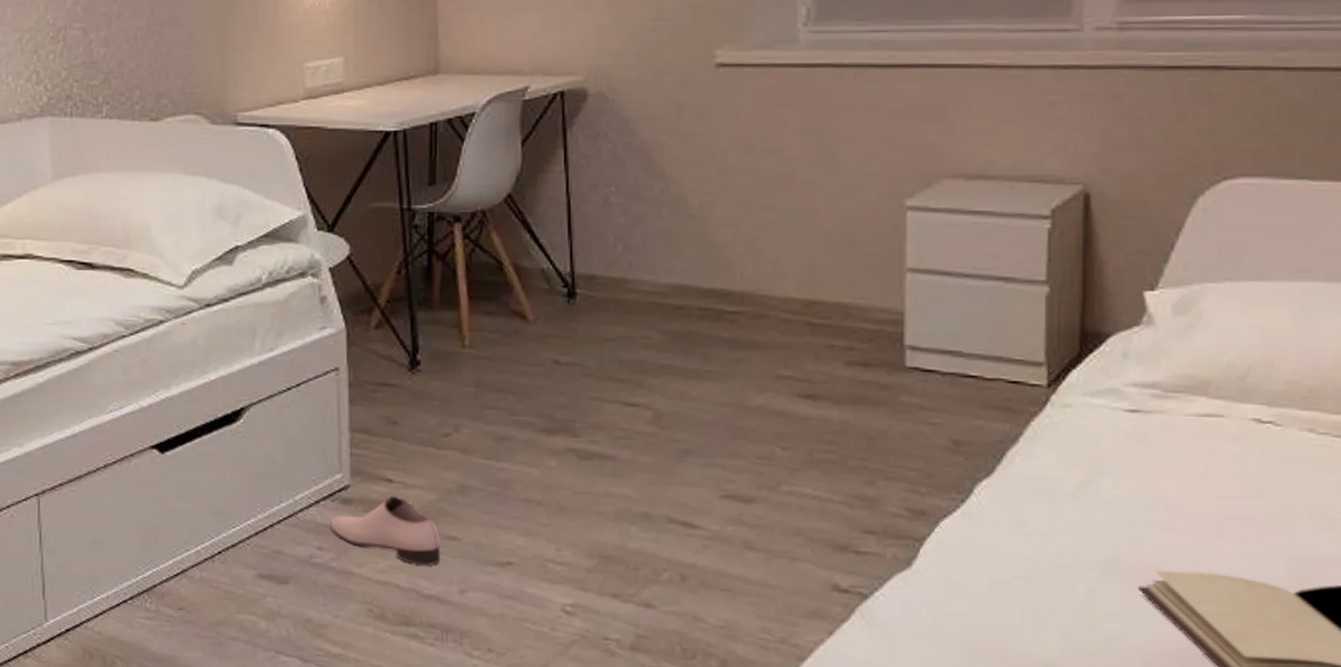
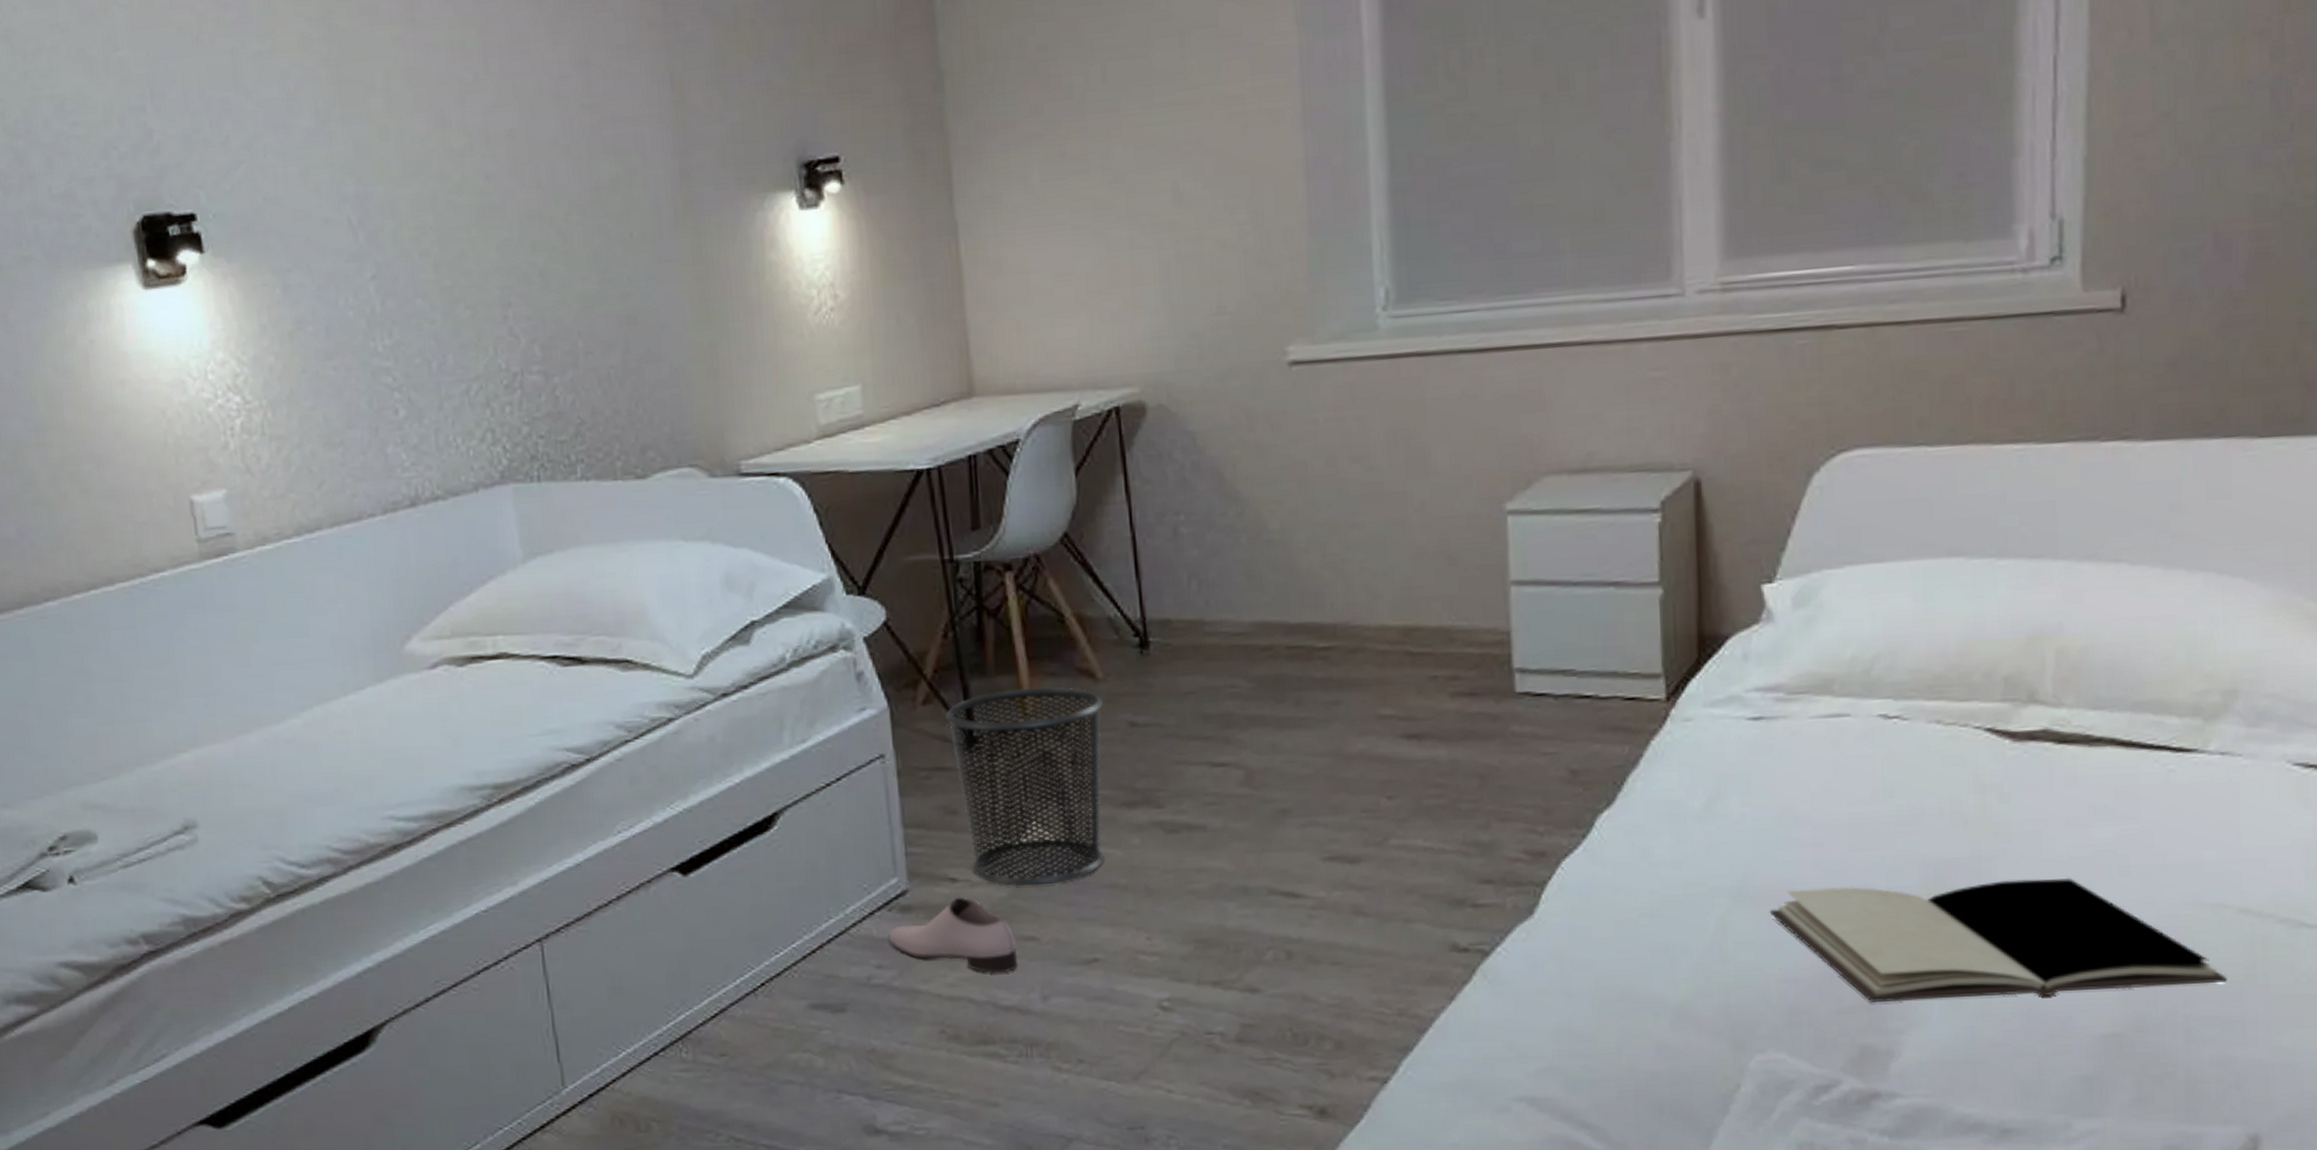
waste bin: none [394,322,533,494] -> present [945,687,1105,886]

